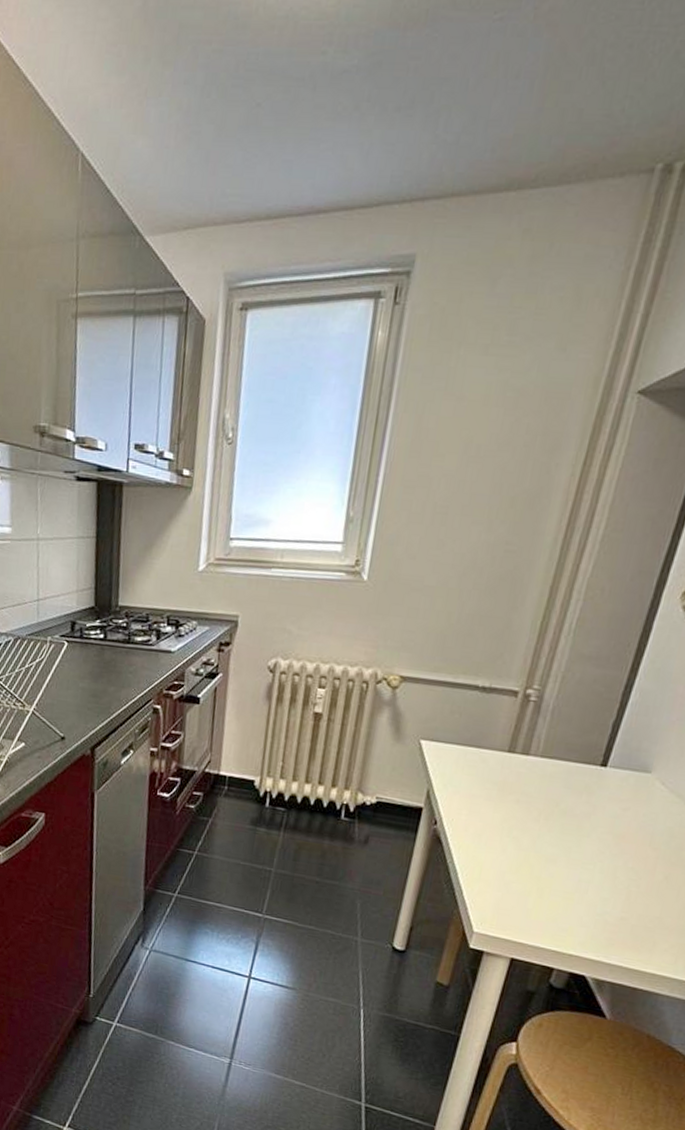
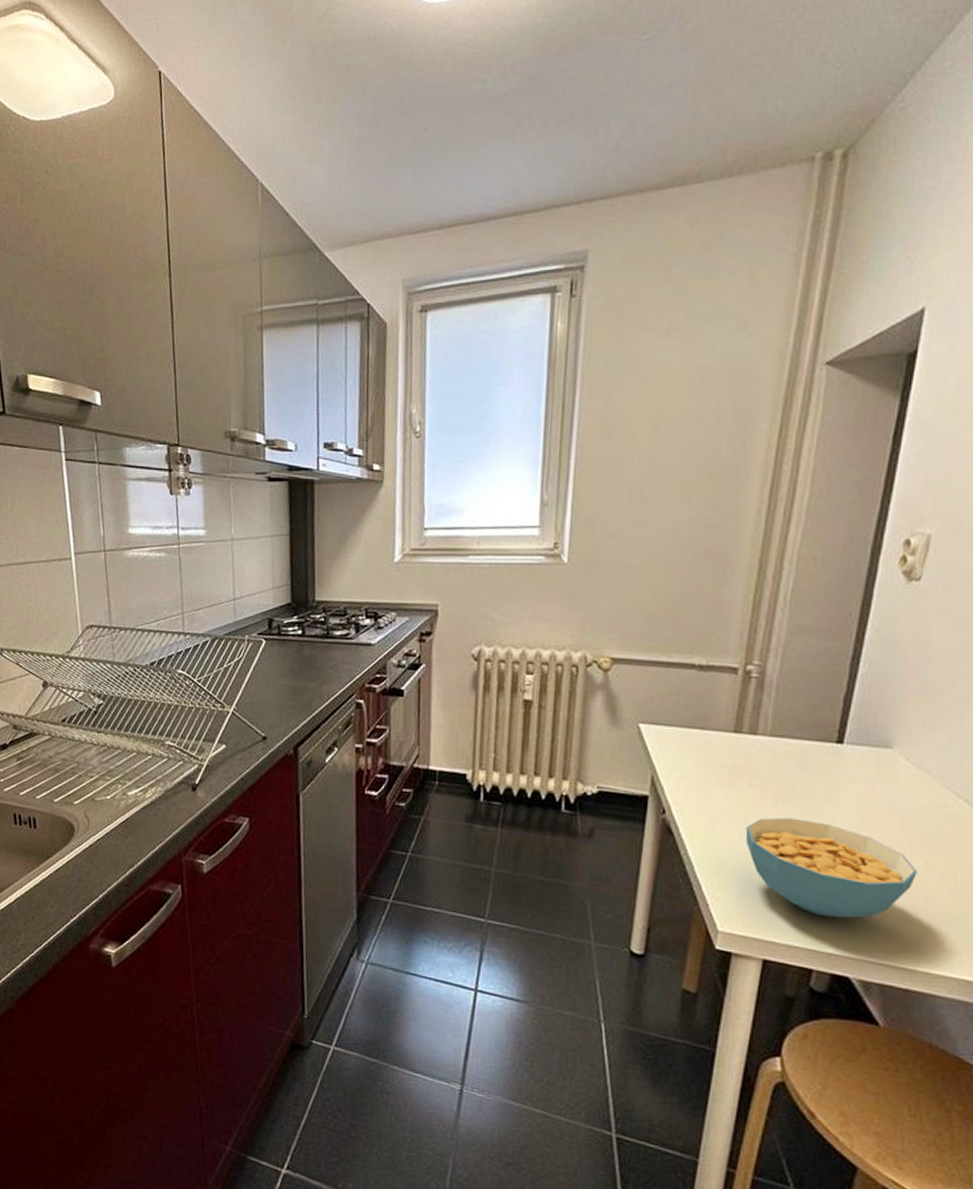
cereal bowl: none [507,832,658,925] -> present [745,817,917,919]

